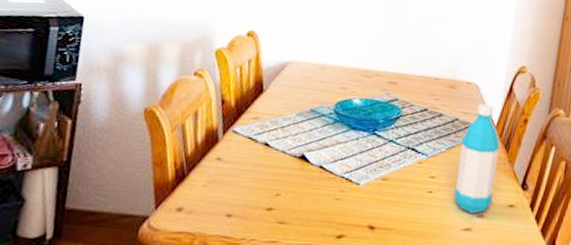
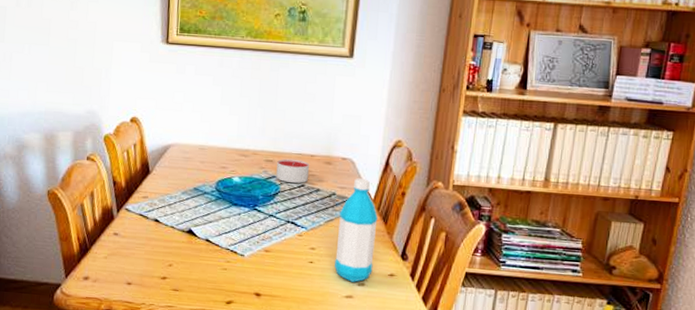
candle: none [398,81,433,107] -> present [276,158,309,183]

